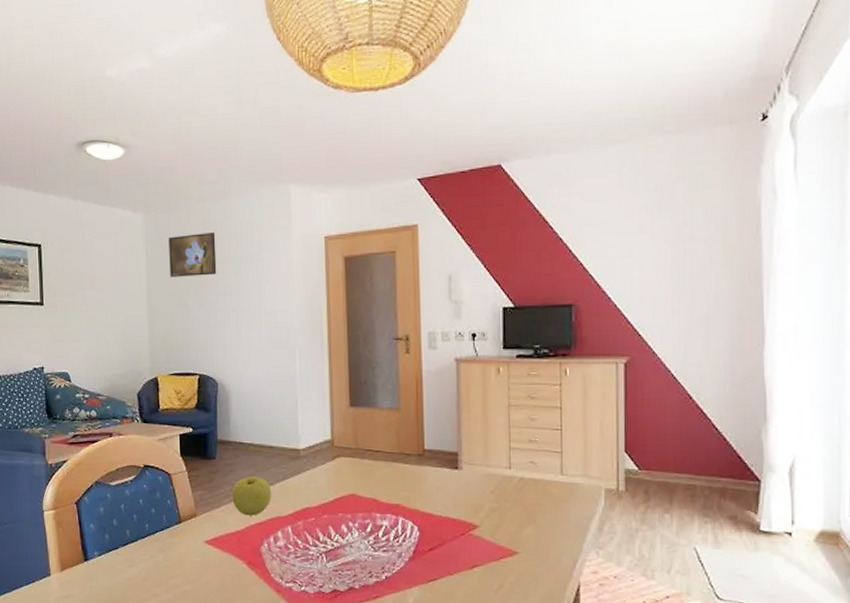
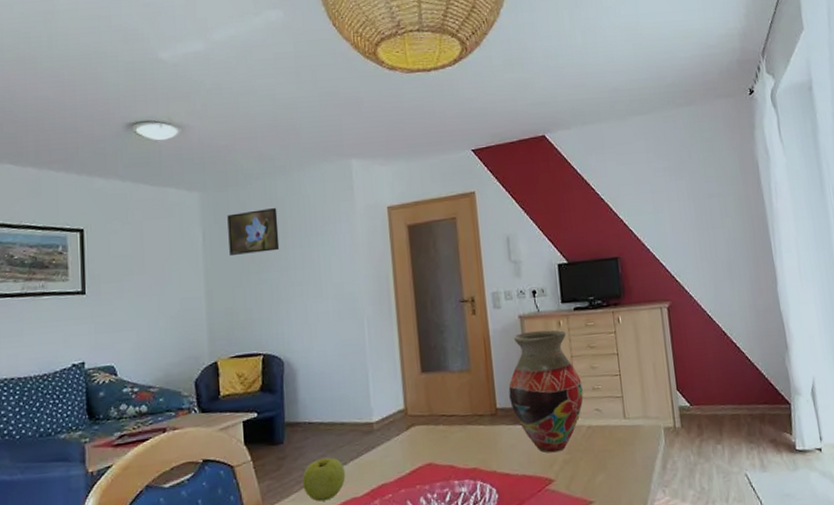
vase: none [438,376,518,500] -> present [508,329,584,453]

